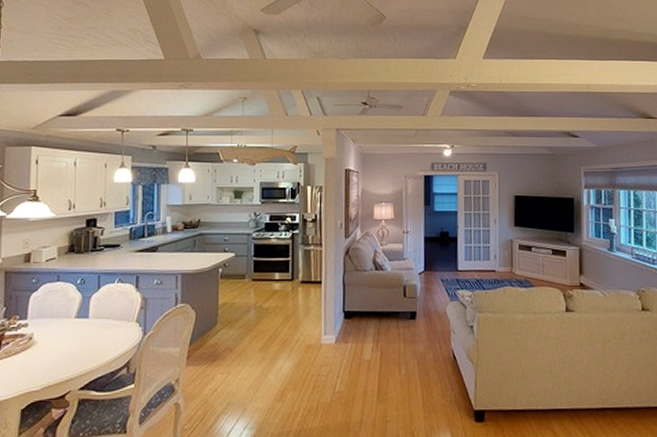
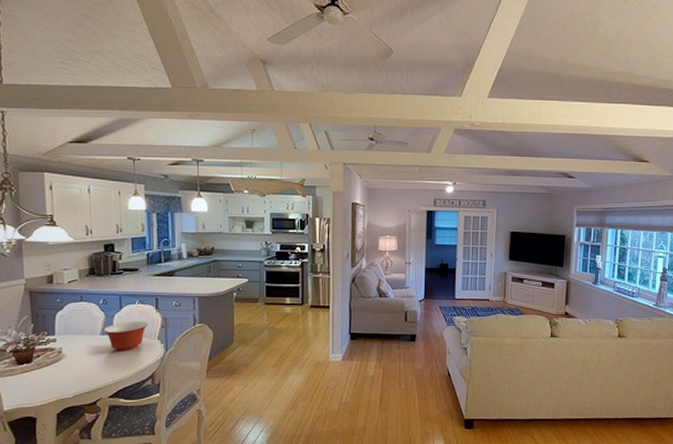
mixing bowl: none [79,302,126,336] -> present [104,321,148,351]

